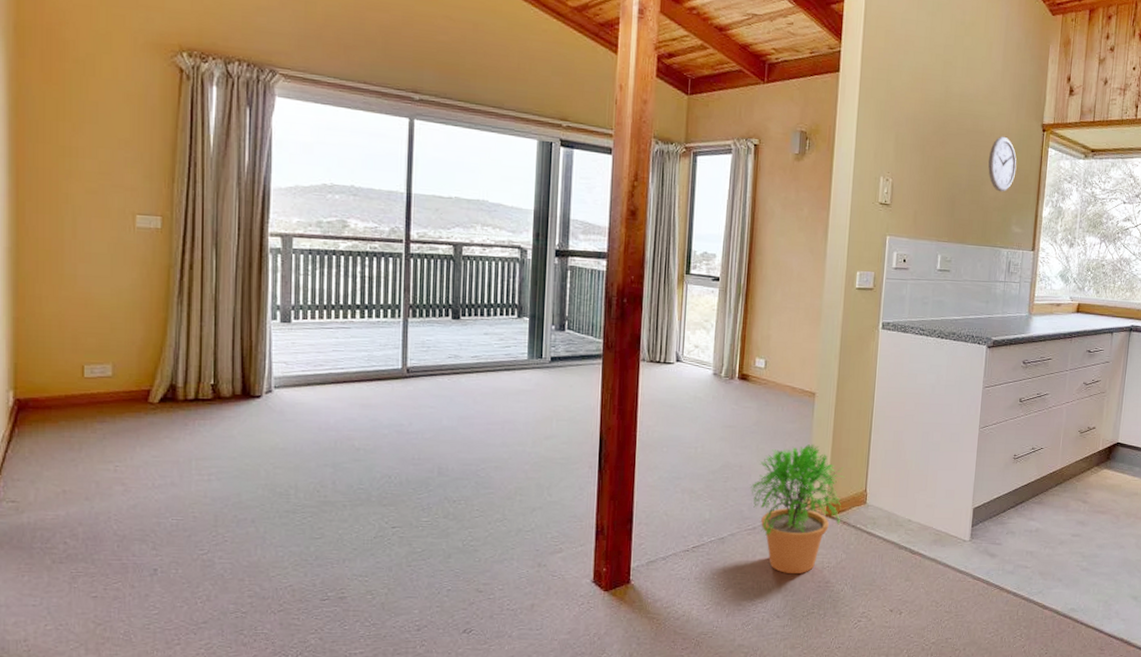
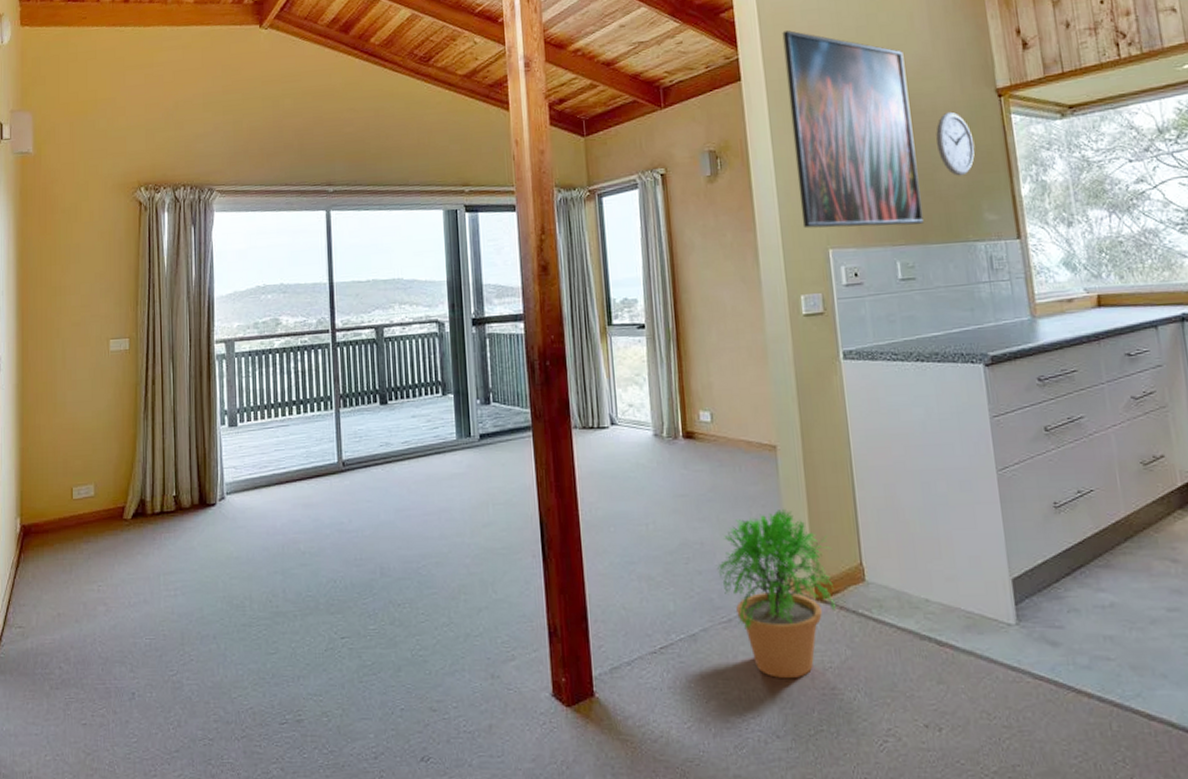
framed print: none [869,34,978,226] -> present [782,30,924,229]

